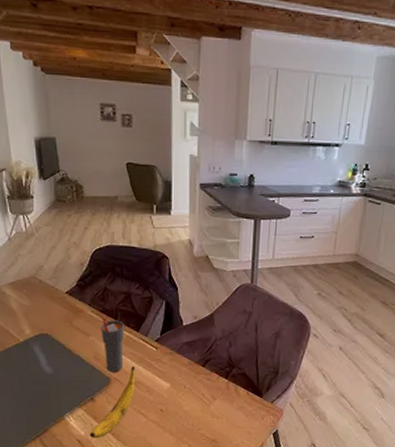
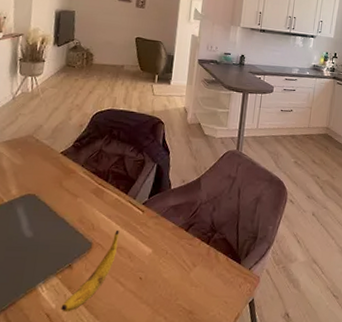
cup: present [101,318,124,372] -> none [89,180,114,236]

